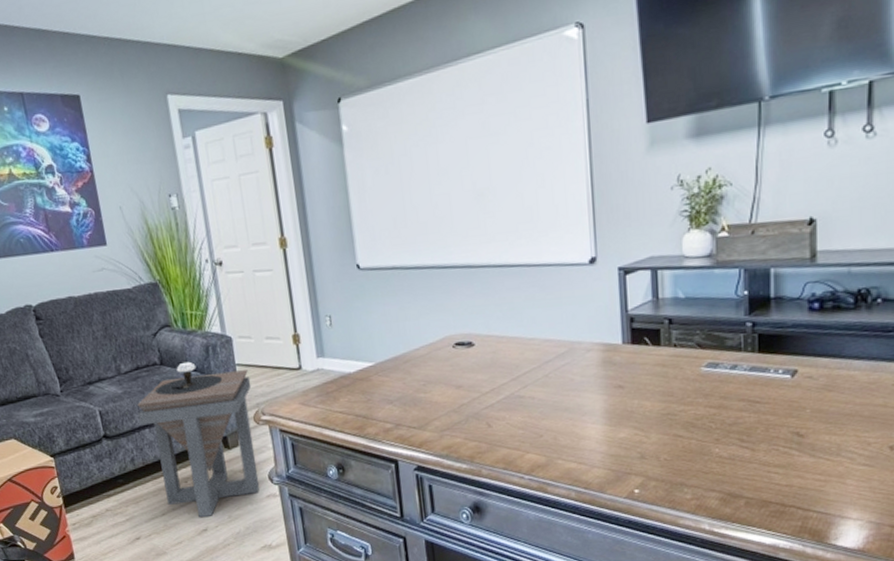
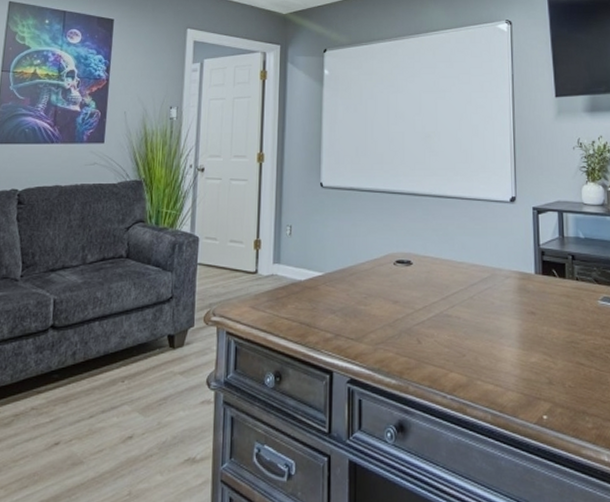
side table: present [137,370,260,518] -> none [91,270,208,423]
table lamp: present [155,361,223,395] -> none [114,257,183,288]

